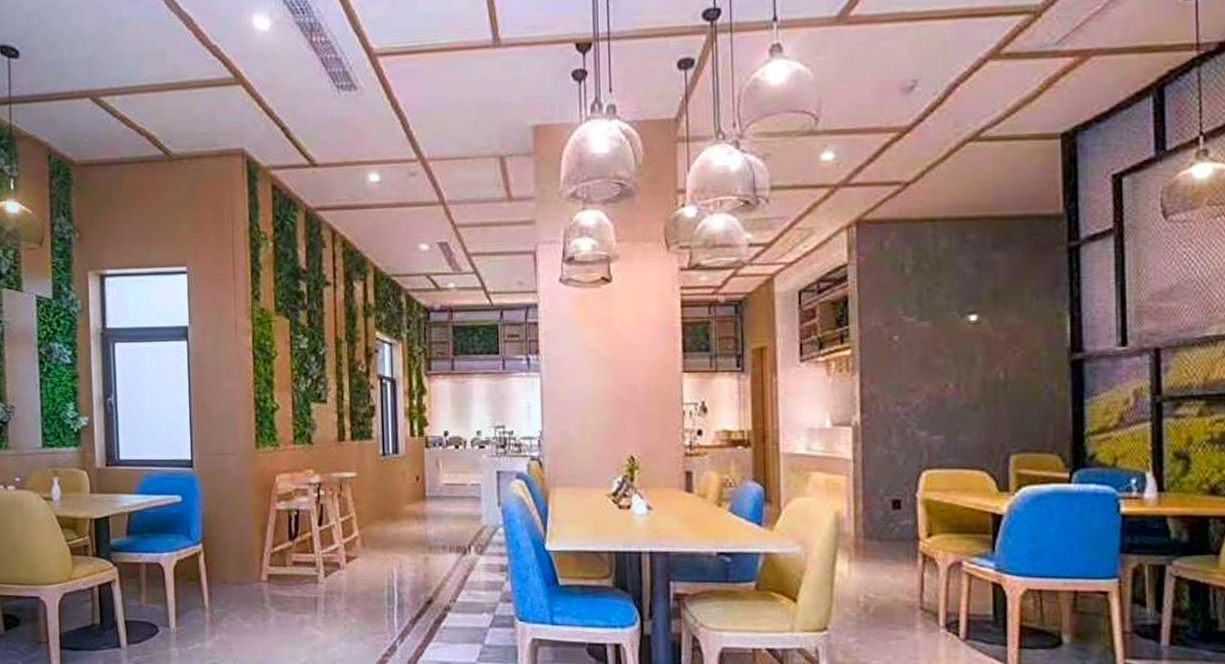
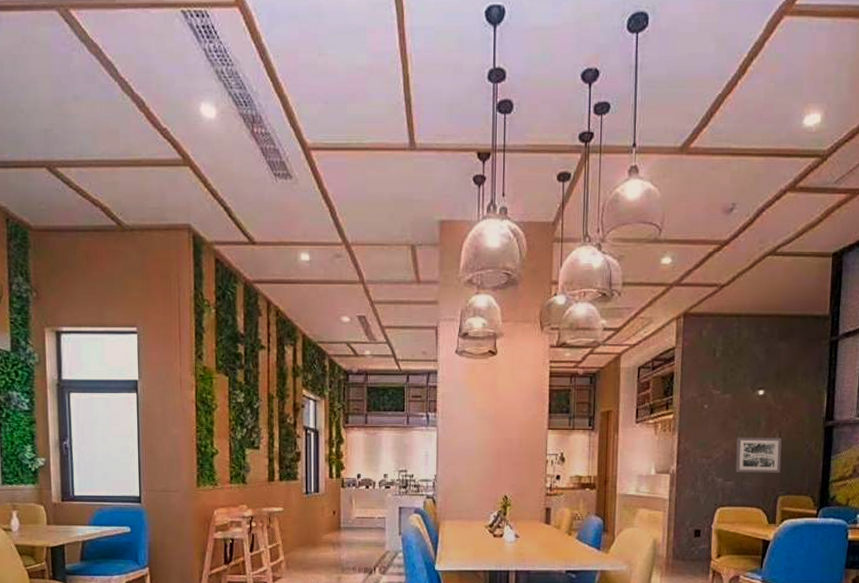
wall art: none [944,376,1011,424] -> present [735,437,782,473]

